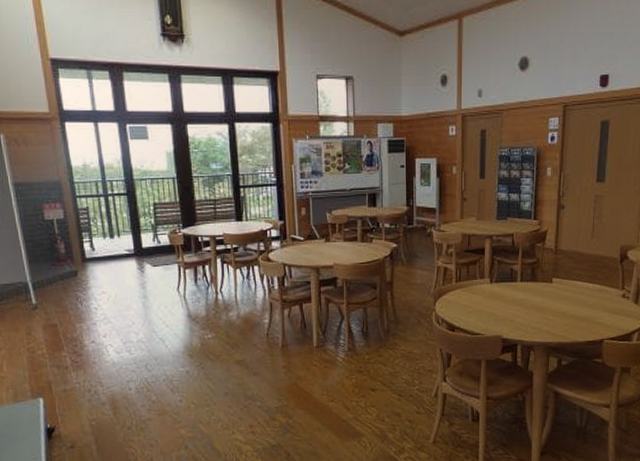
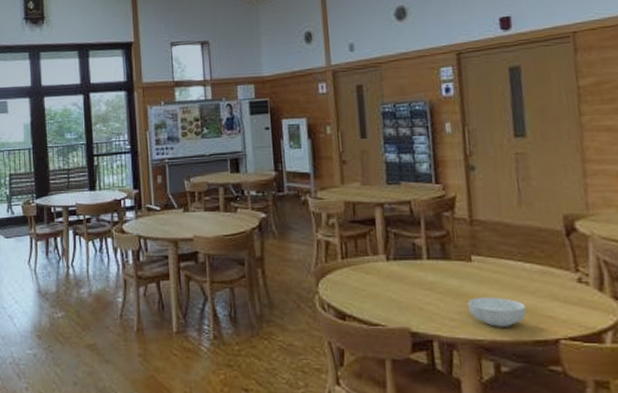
cereal bowl: none [545,310,585,332] -> present [468,297,526,327]

